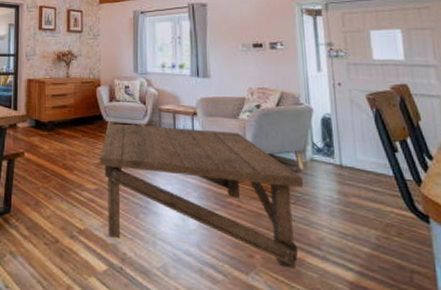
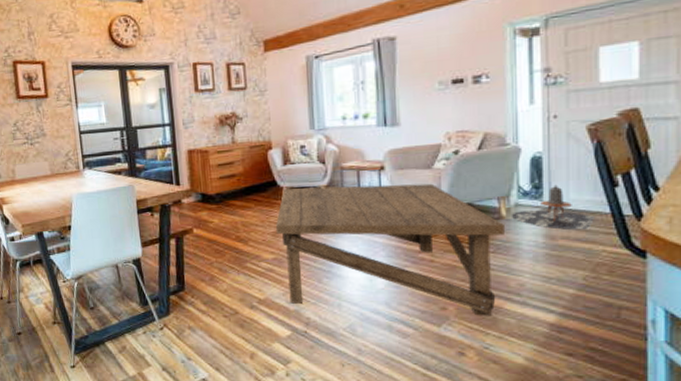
side table: none [307,145,380,190] -> present [511,184,594,230]

